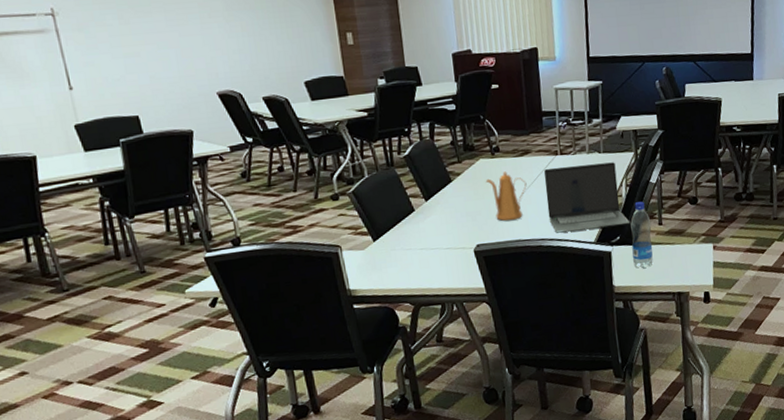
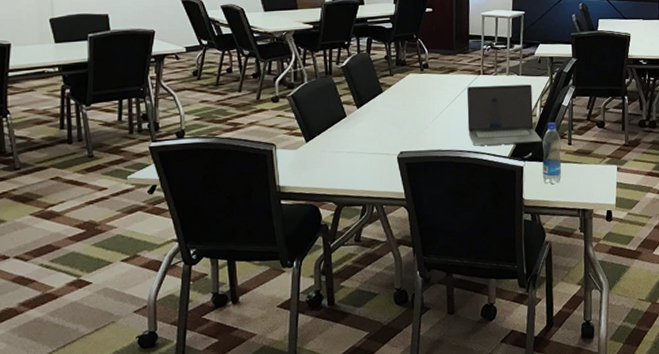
coffee pot: present [485,171,527,221] -> none [413,86,451,132]

